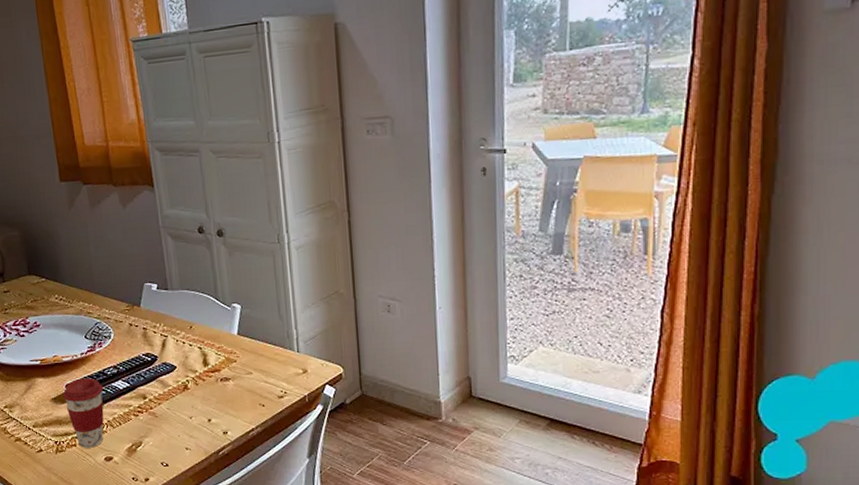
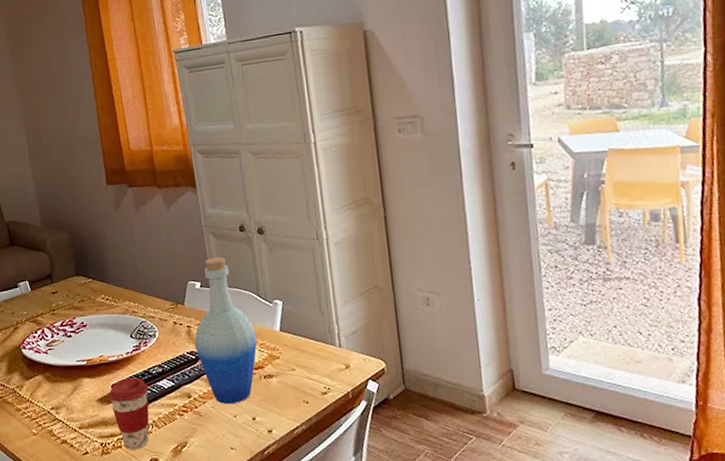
bottle: none [150,259,214,405] -> present [194,257,257,404]

